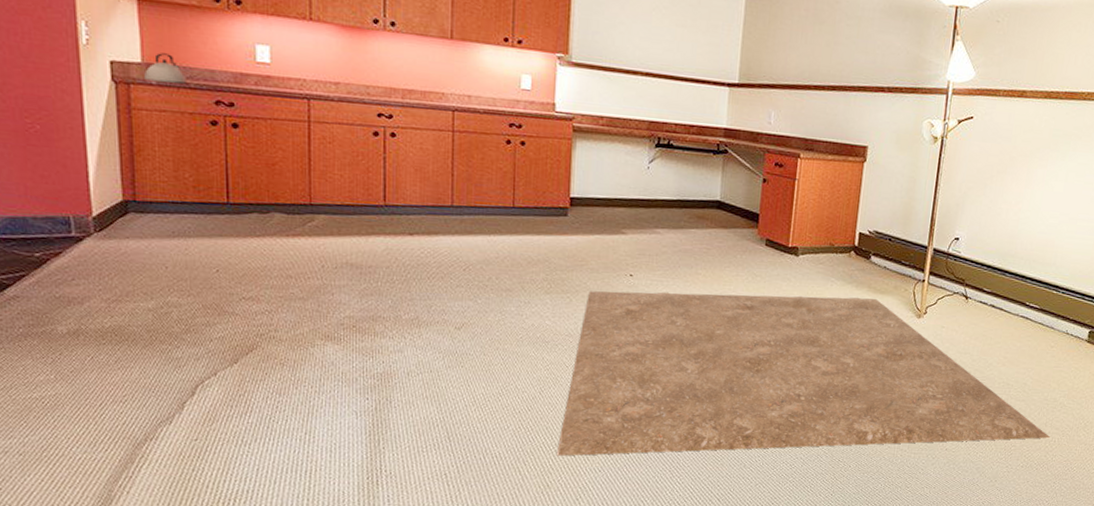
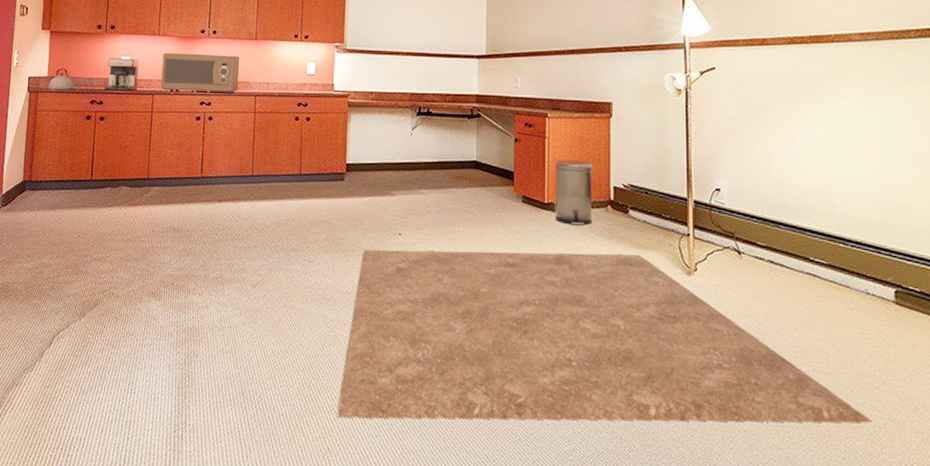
coffee maker: none [234,45,284,94] -> present [104,58,139,92]
microwave: none [319,45,431,108] -> present [160,53,240,96]
pedal bin: none [798,203,841,270] -> present [555,159,593,226]

